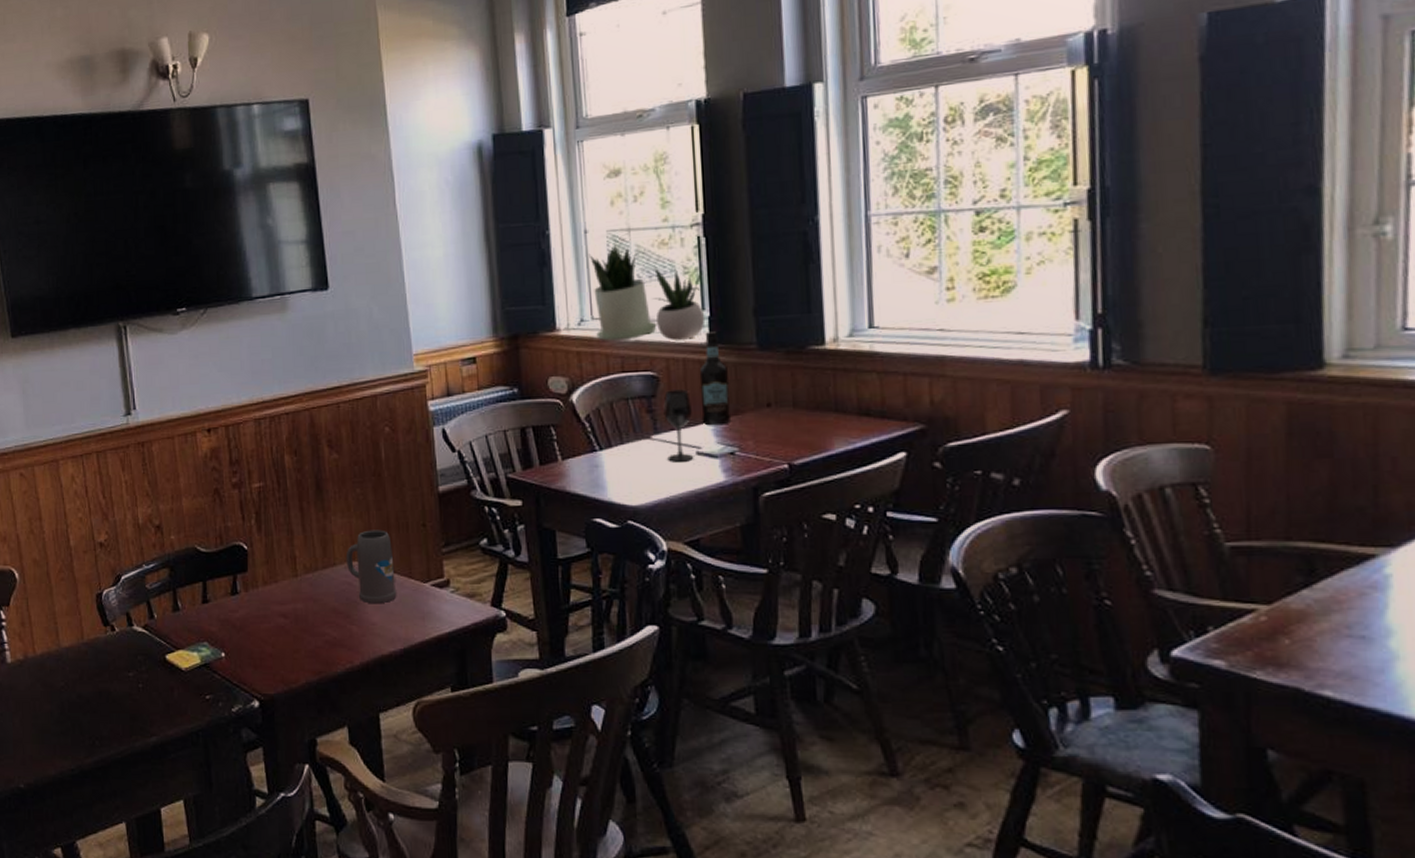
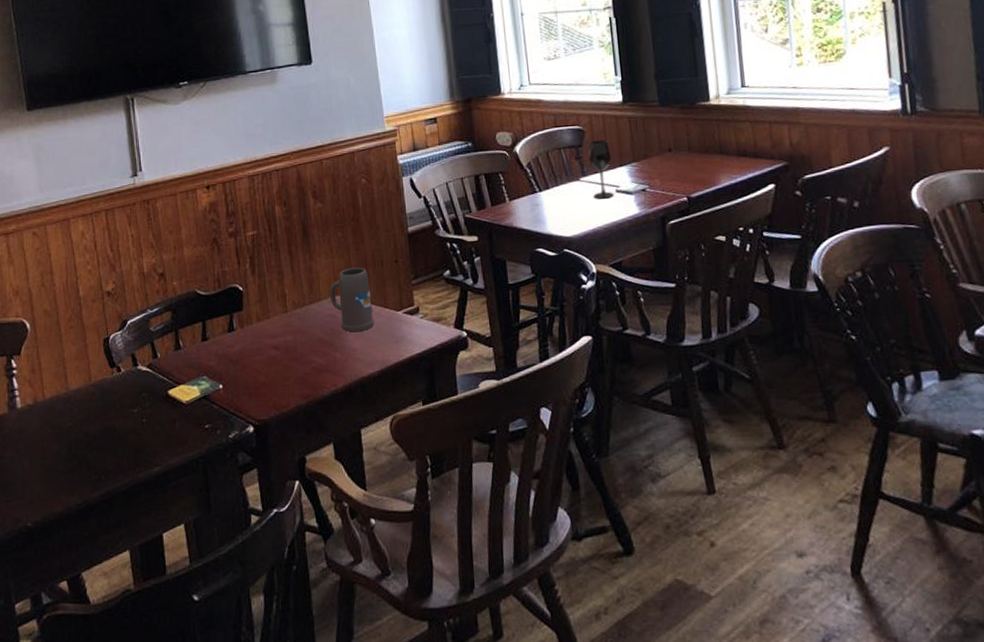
planter: present [589,246,657,342] -> none [525,25,581,103]
potted plant: present [653,265,706,342] -> none [577,40,618,101]
root beer: present [699,331,730,426] -> none [615,92,641,169]

